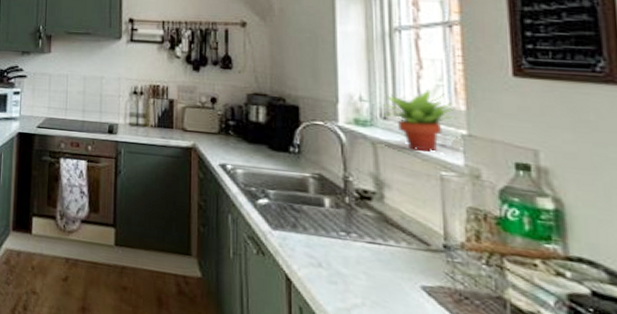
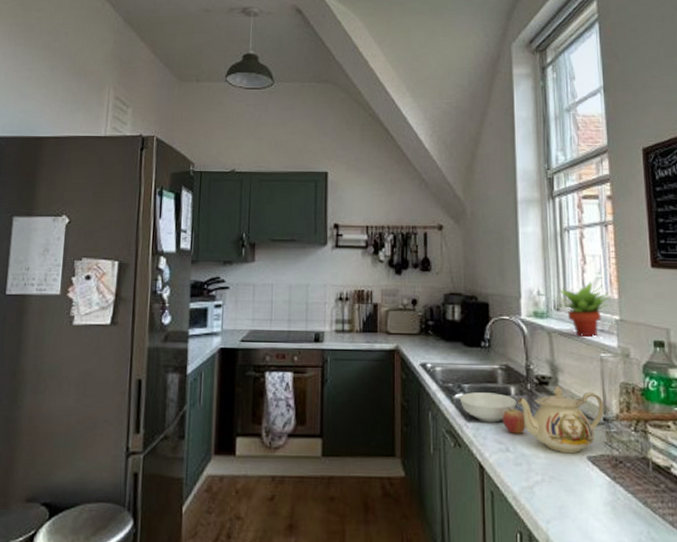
bowl: none [263,199,332,235] -> present [459,392,517,423]
fruit: none [313,218,343,250] -> present [502,406,526,434]
teapot: none [332,202,445,280] -> present [517,385,605,454]

